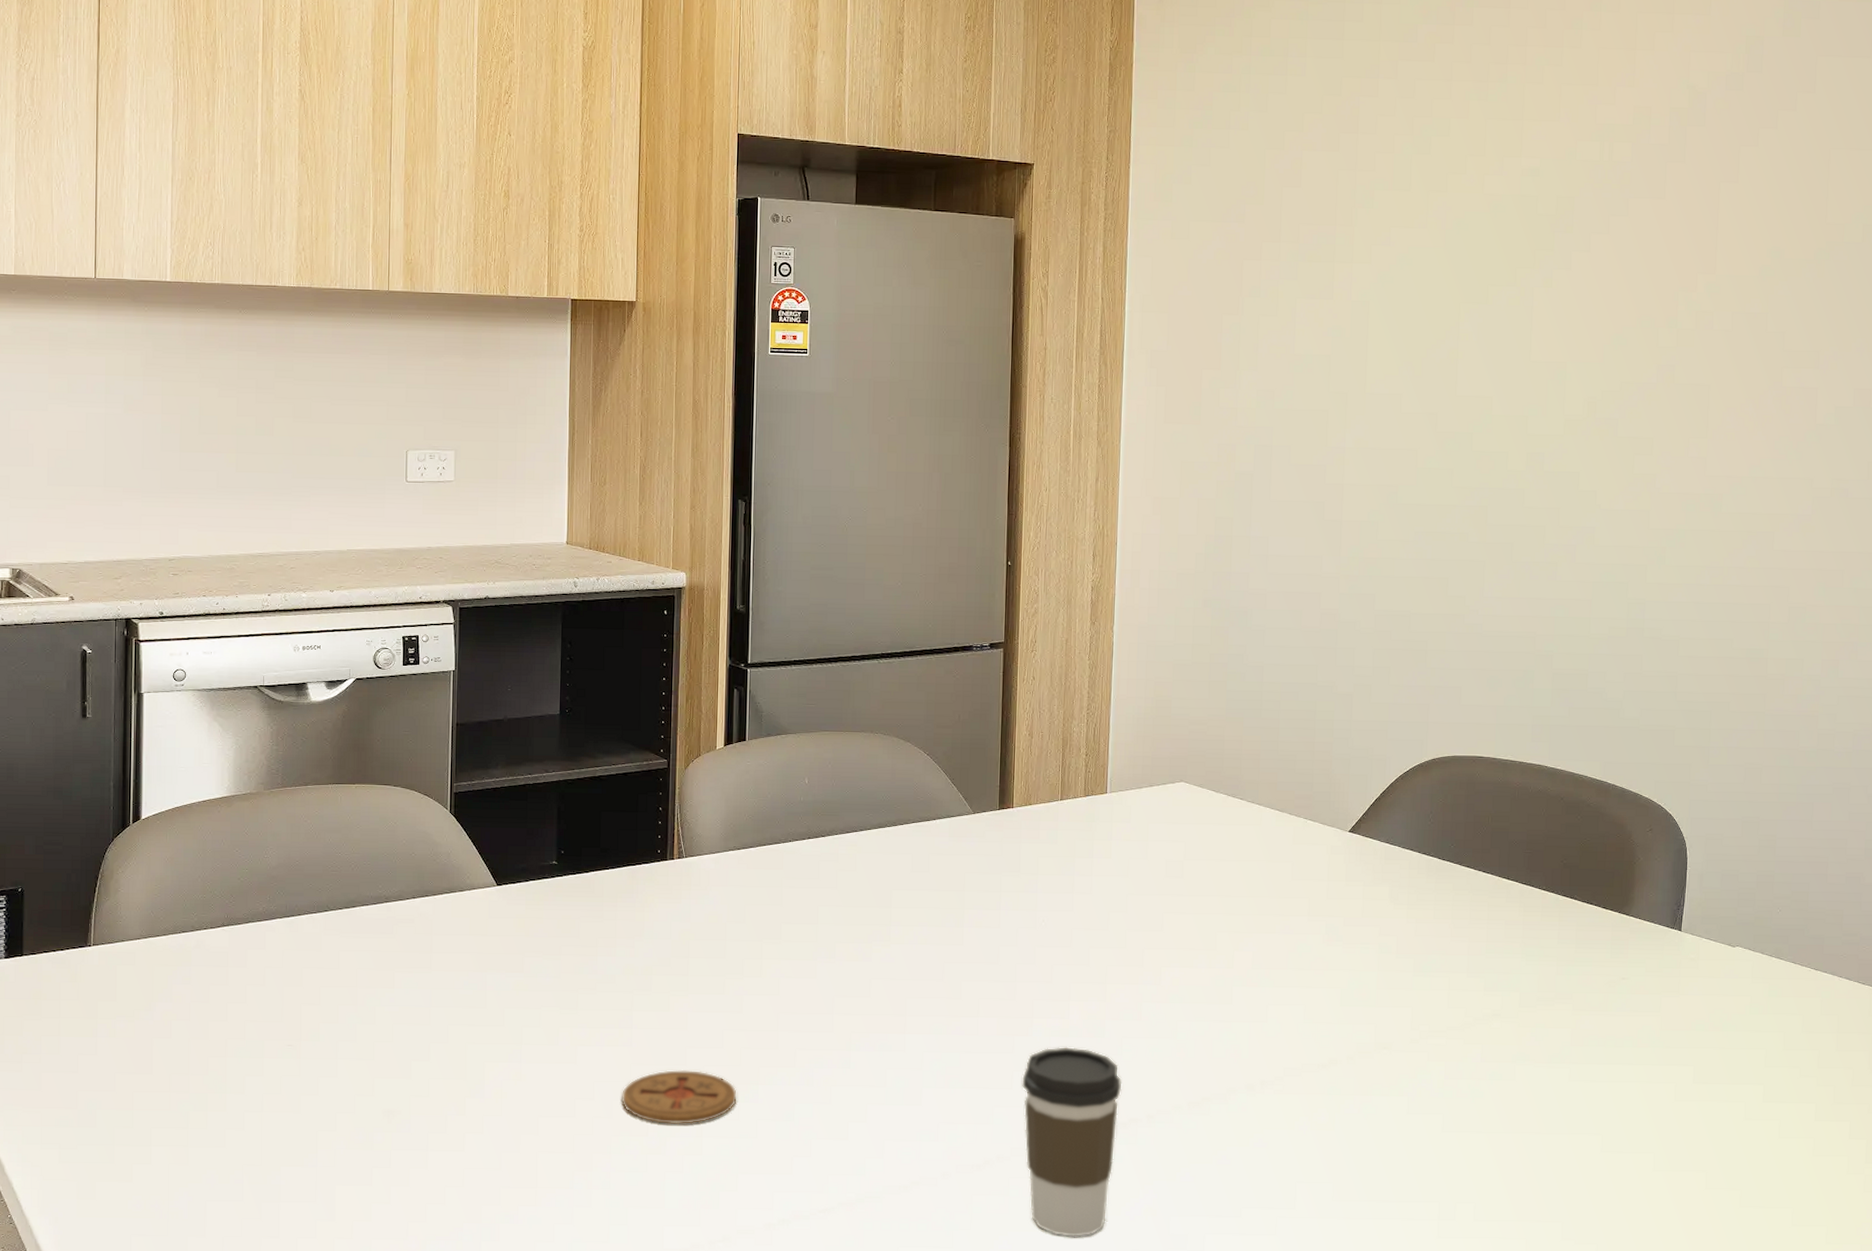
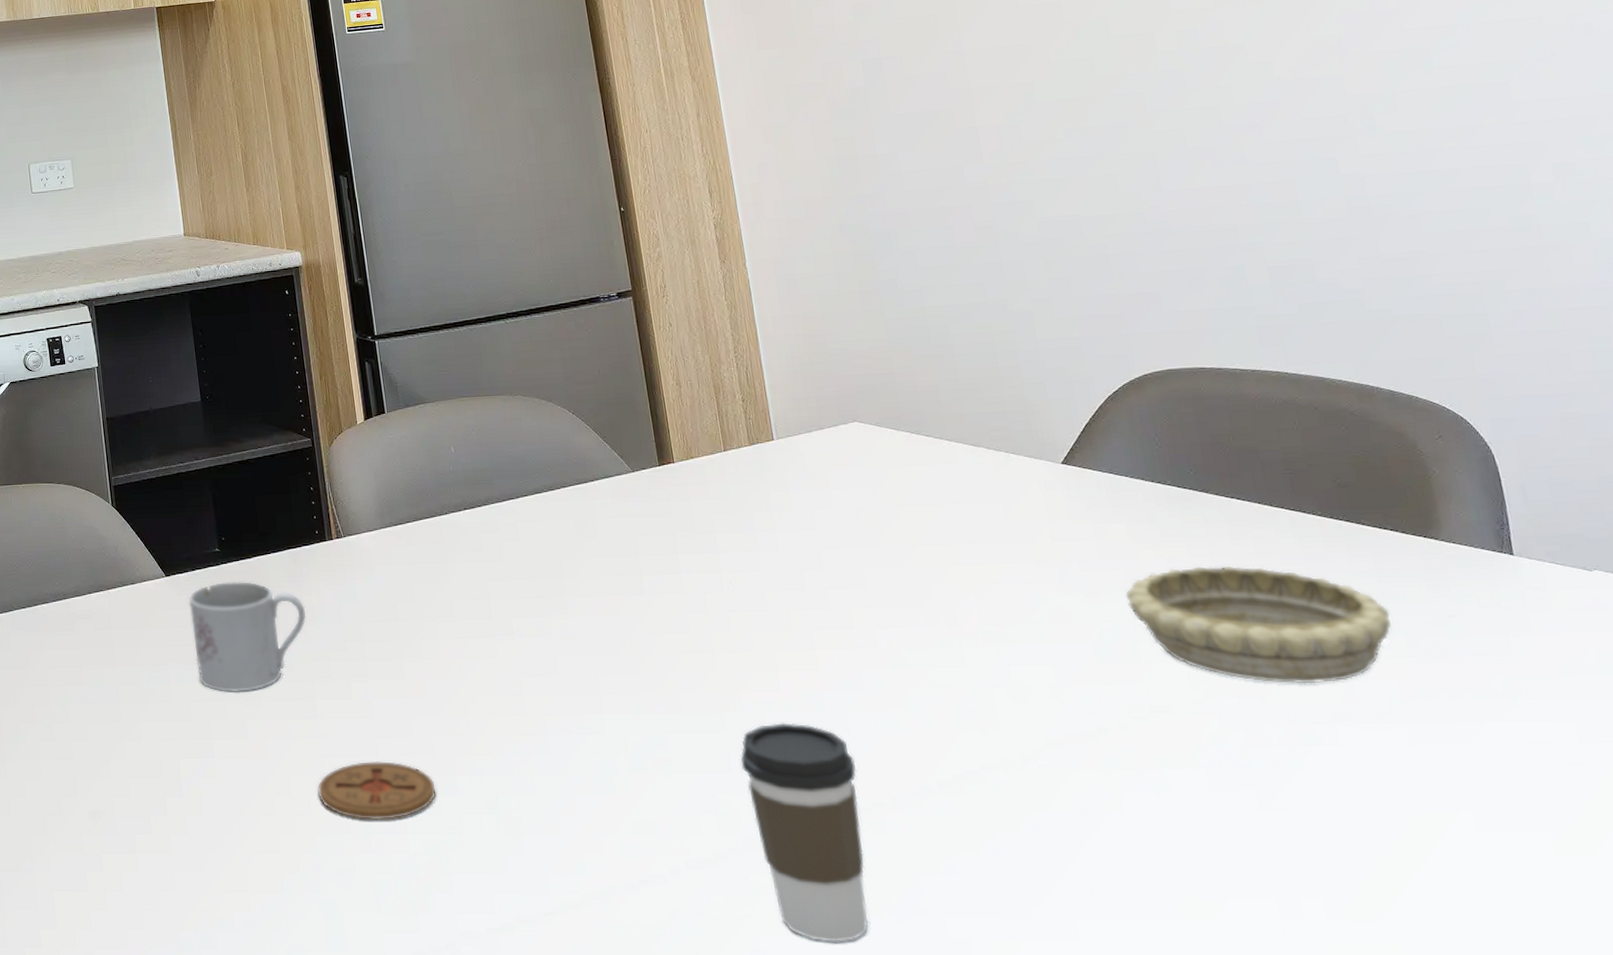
mug: none [517,894,636,1002] -> present [188,581,307,693]
decorative bowl: none [1376,927,1578,1030] -> present [1125,565,1393,684]

